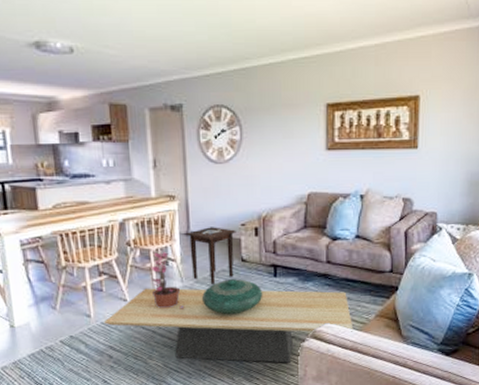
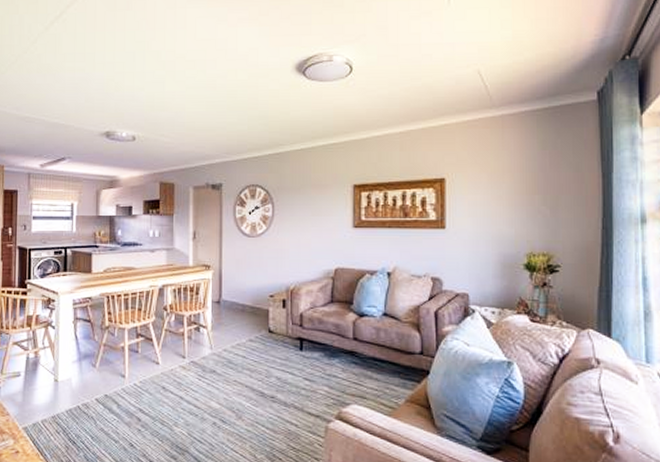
coffee table: present [103,288,354,363] -> none [136,353,382,445]
potted plant: present [151,252,185,309] -> none [182,318,212,377]
side table: present [185,227,236,284] -> none [217,296,265,353]
decorative bowl: present [201,278,263,315] -> none [228,348,289,387]

